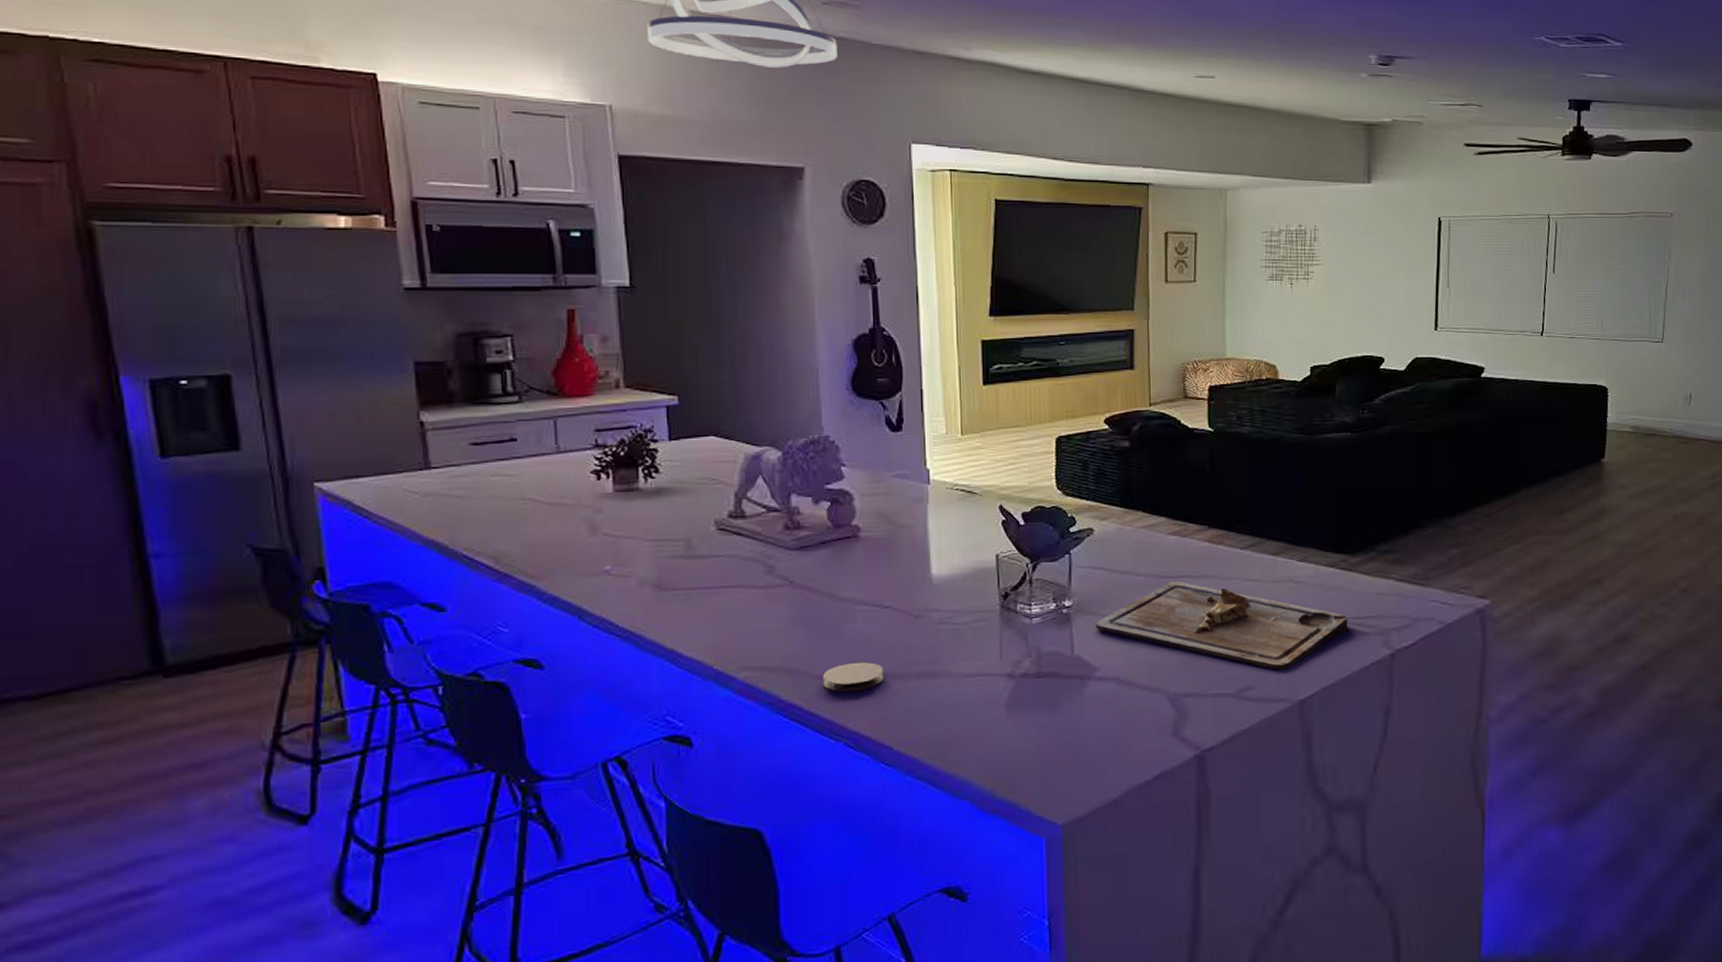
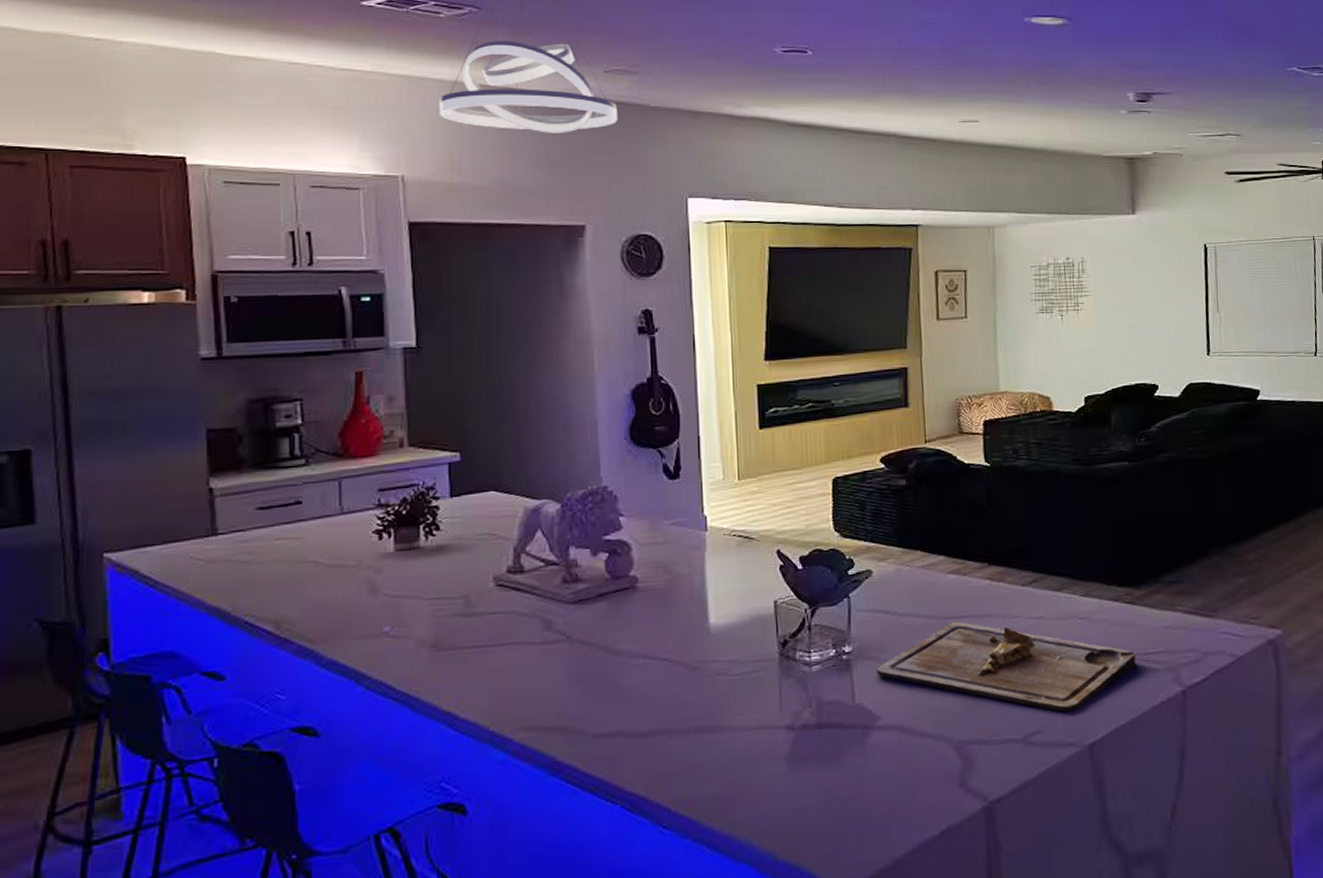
coaster: present [823,661,884,692] -> none [600,718,661,751]

